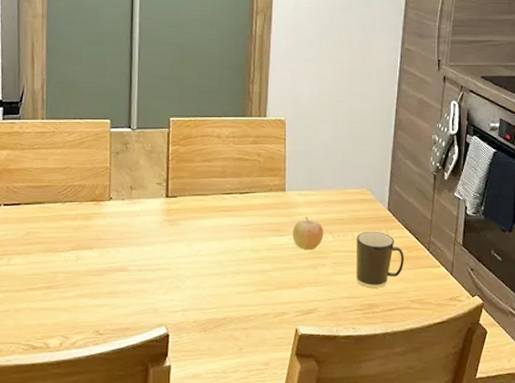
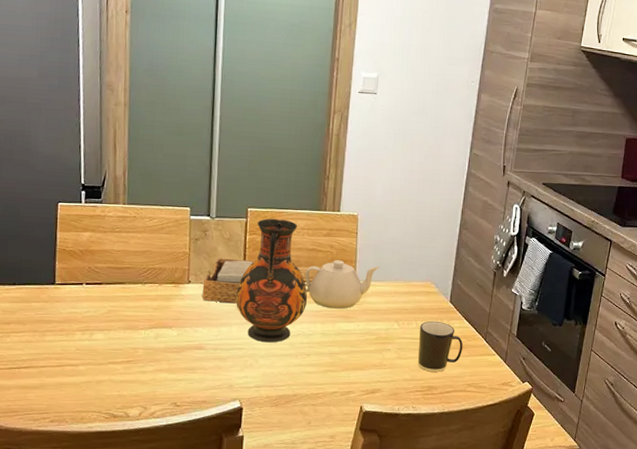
napkin holder: none [124,172,177,220] -> present [202,258,254,304]
vase: none [159,127,235,262] -> present [235,218,308,343]
teapot: none [231,169,312,222] -> present [304,260,381,309]
fruit: present [292,217,324,250] -> none [360,306,390,336]

